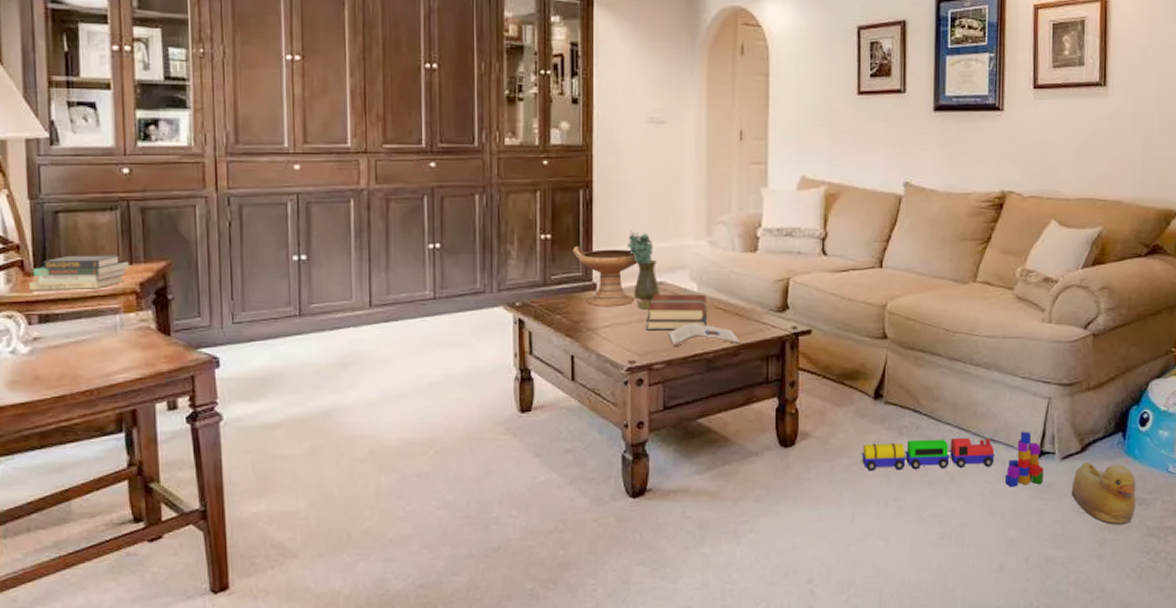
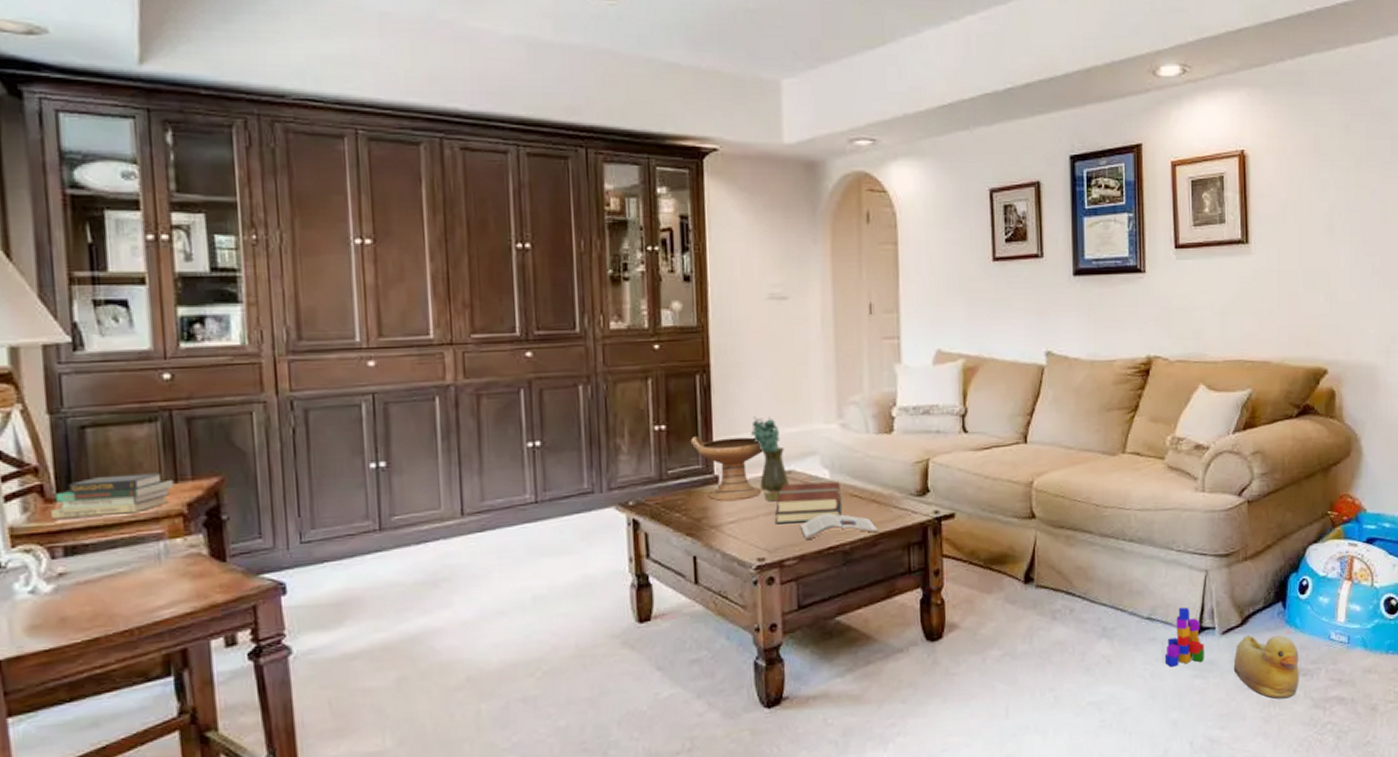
toy train: present [861,437,995,471] -> none [1013,617,1153,661]

